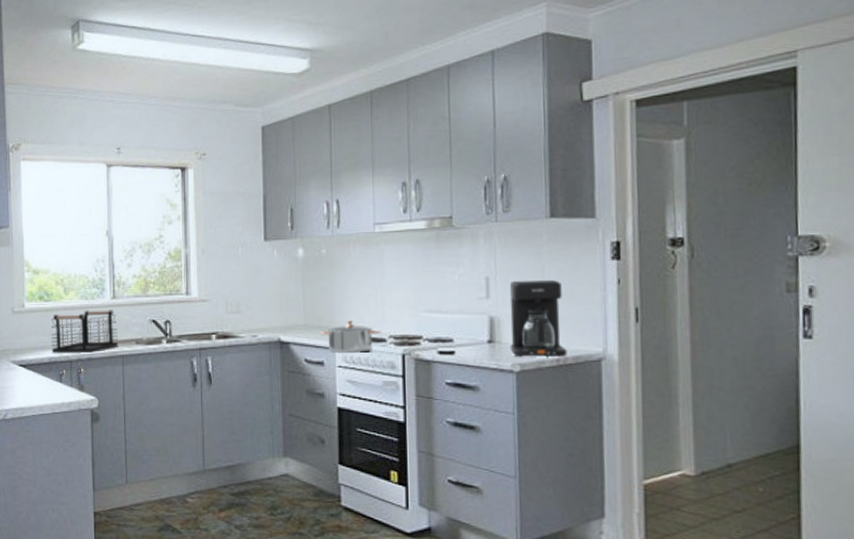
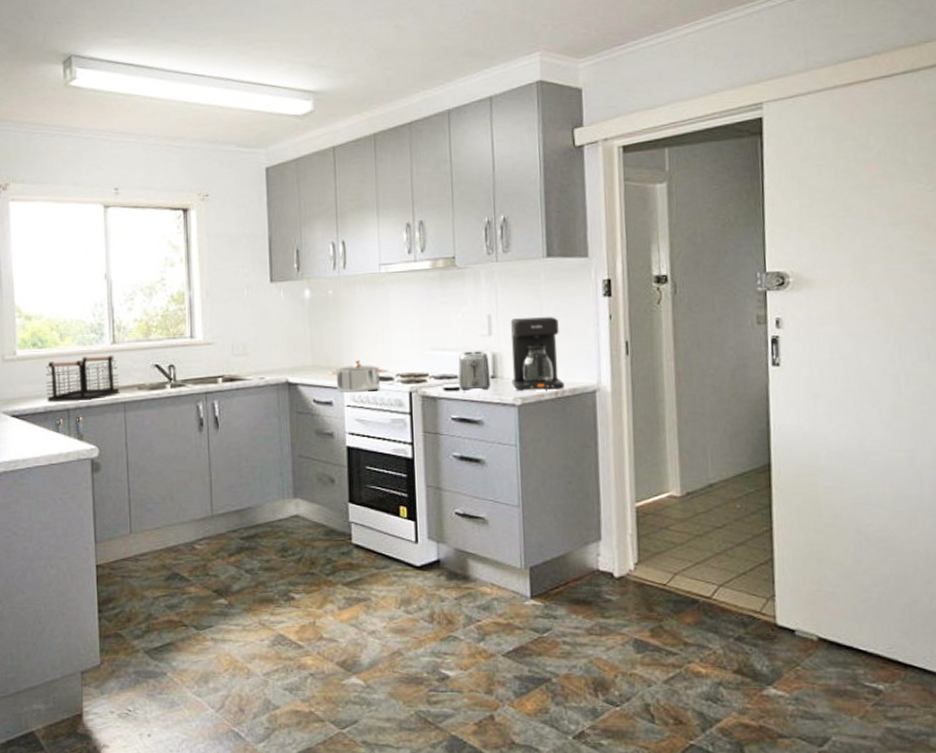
toaster: none [453,314,488,356] -> present [458,351,492,392]

